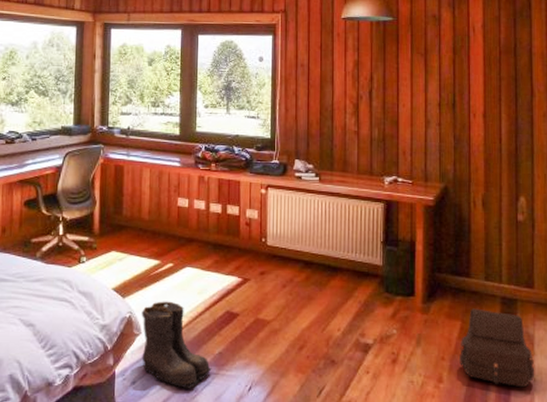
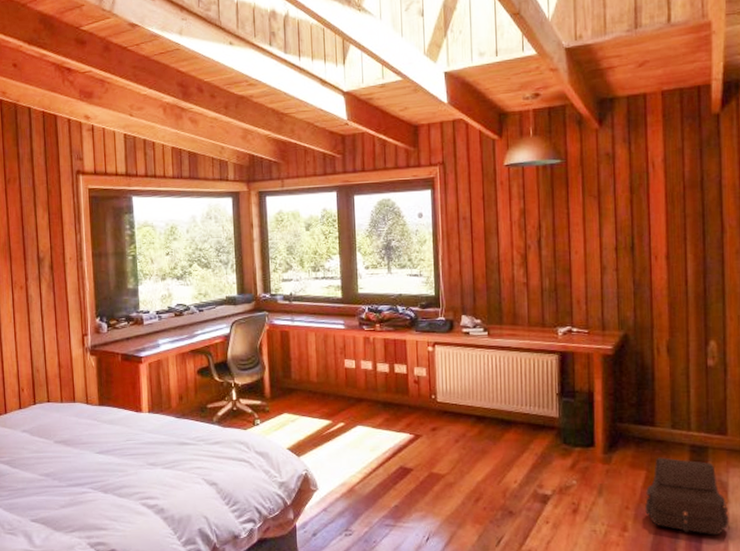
boots: present [142,301,212,389] -> none [317,458,389,540]

